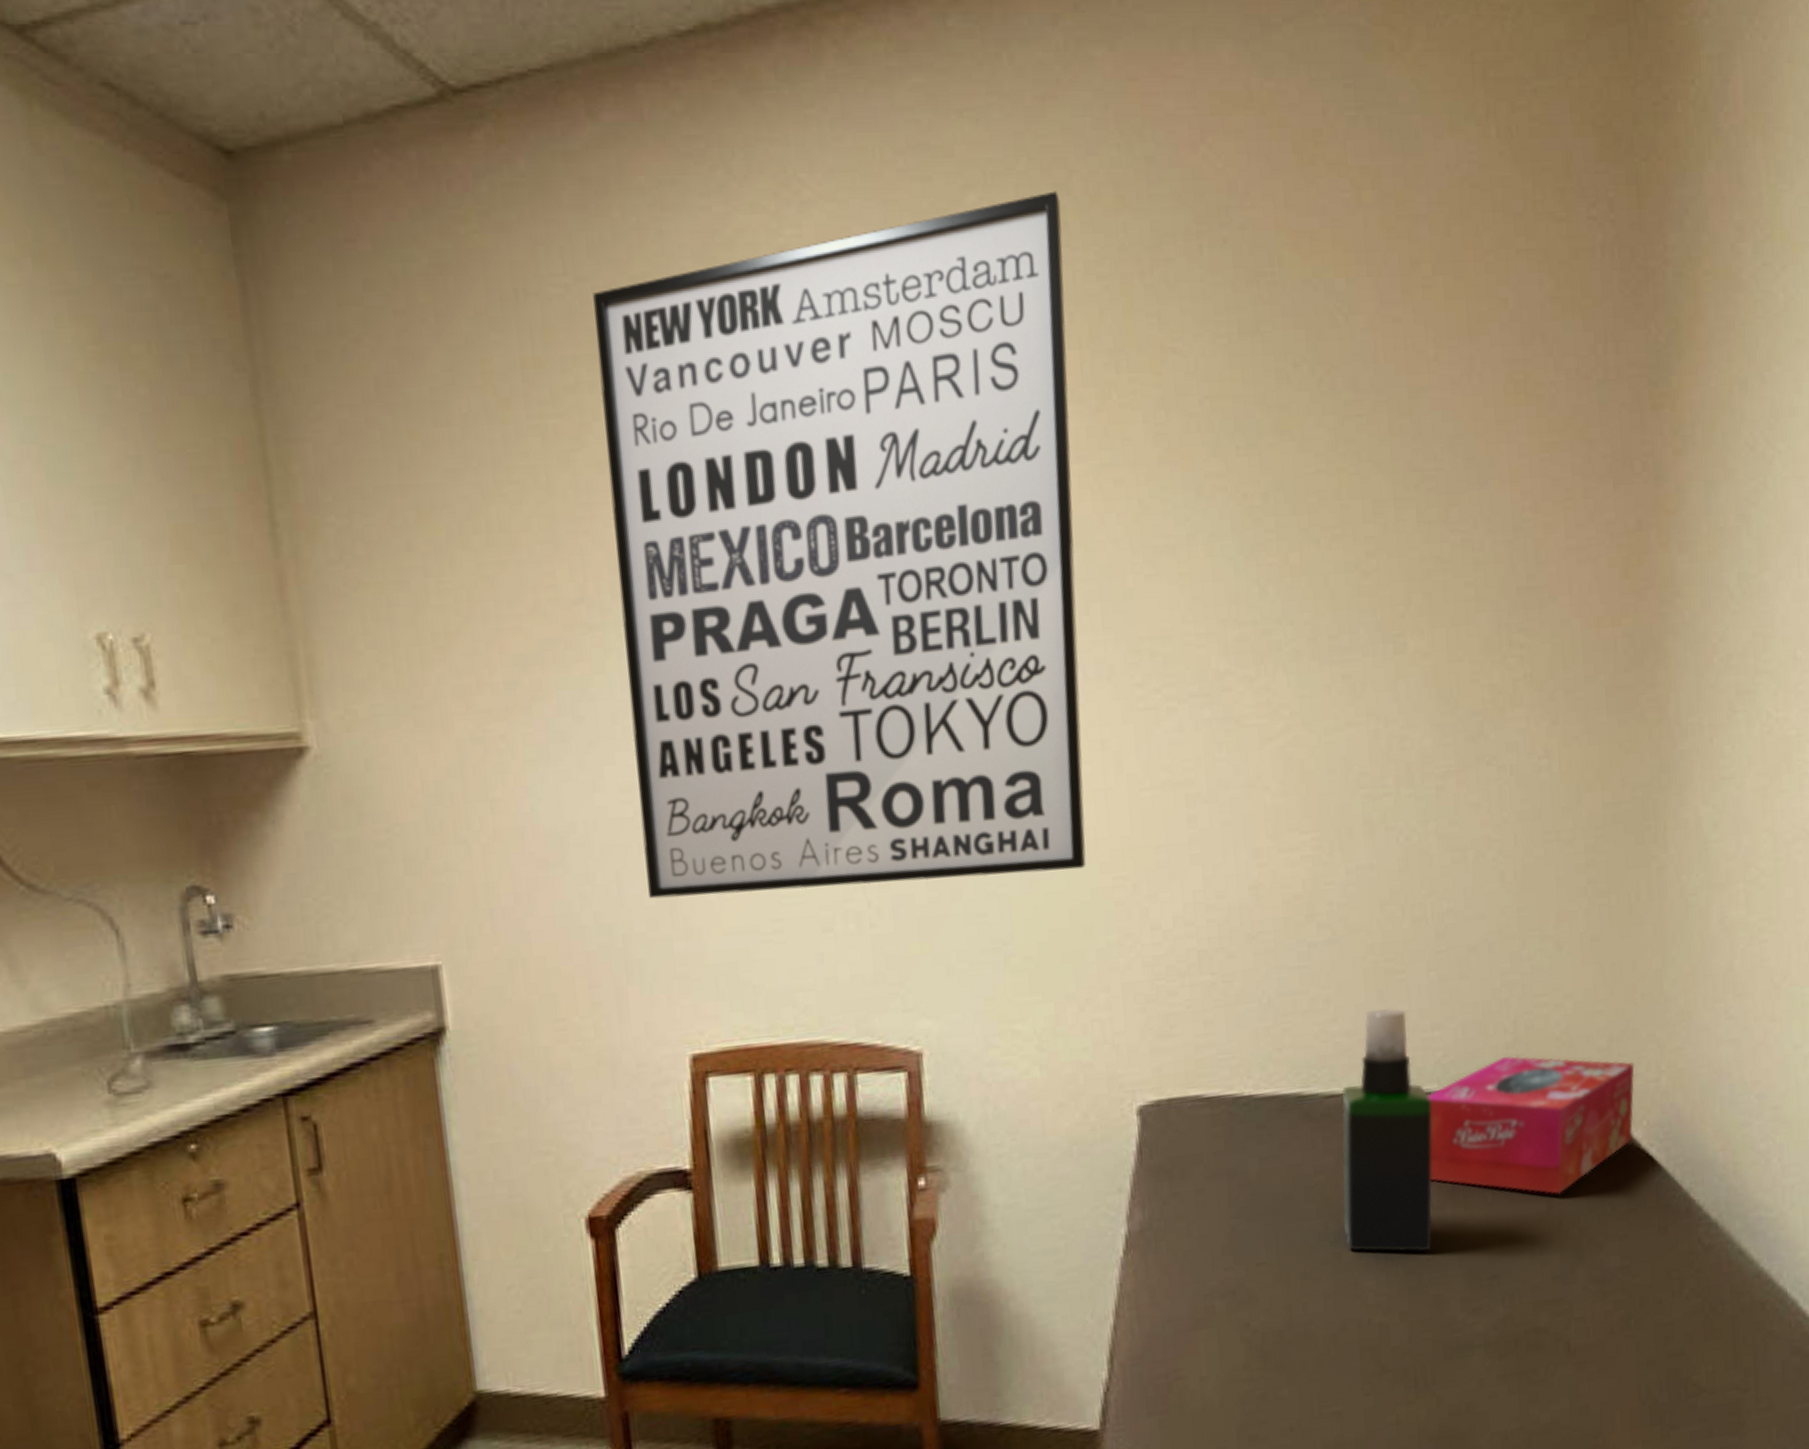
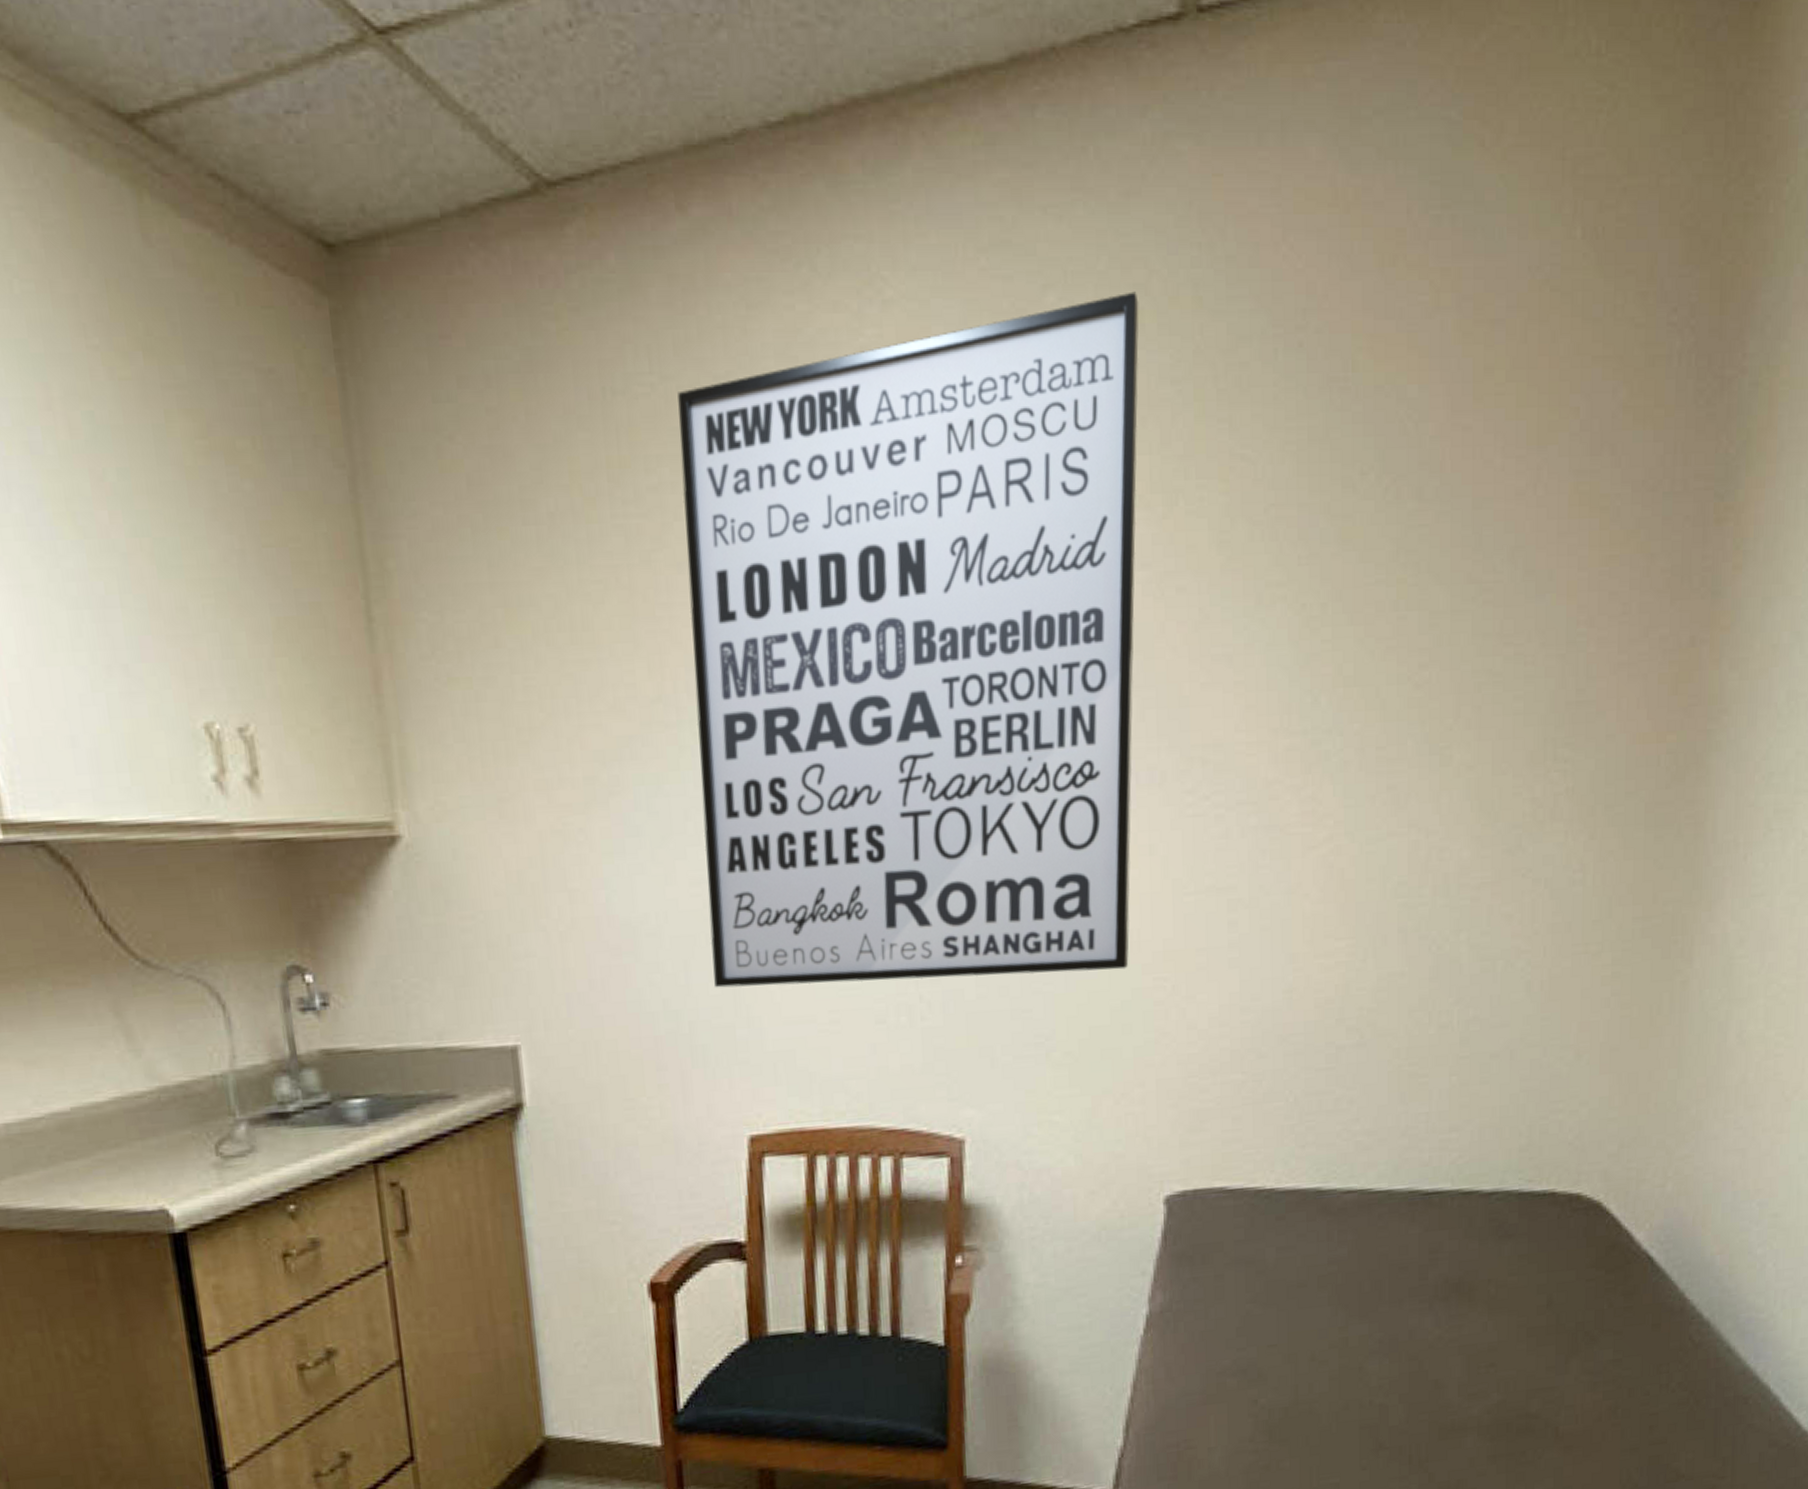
spray bottle: present [1341,1007,1433,1252] -> none [1352,1109,1445,1340]
tissue box: present [1428,1056,1635,1195] -> none [1437,1158,1642,1291]

